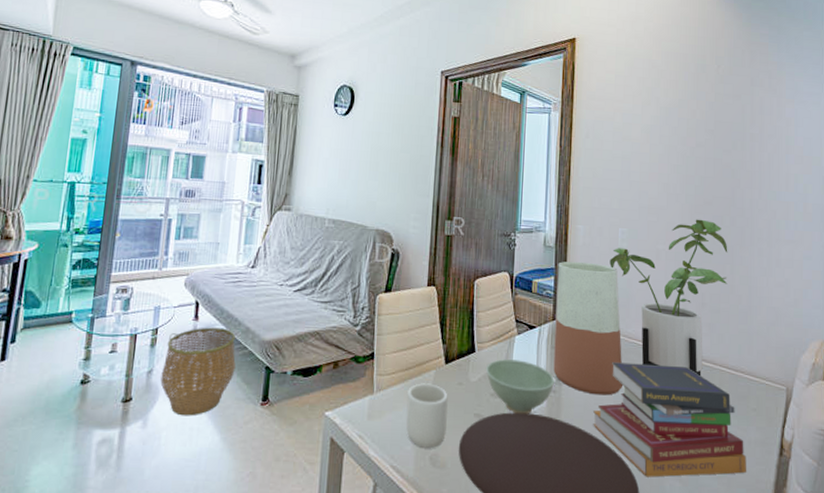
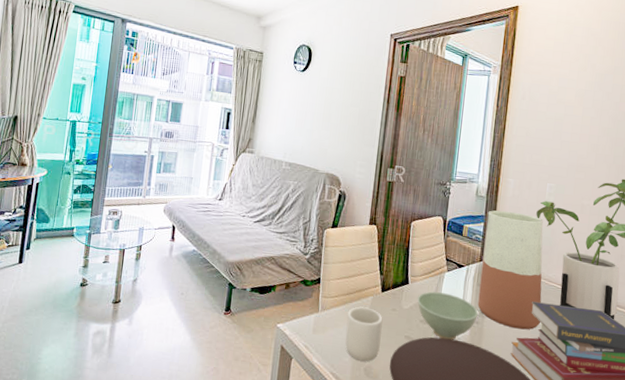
basket: present [160,327,236,416] -> none [143,247,205,319]

